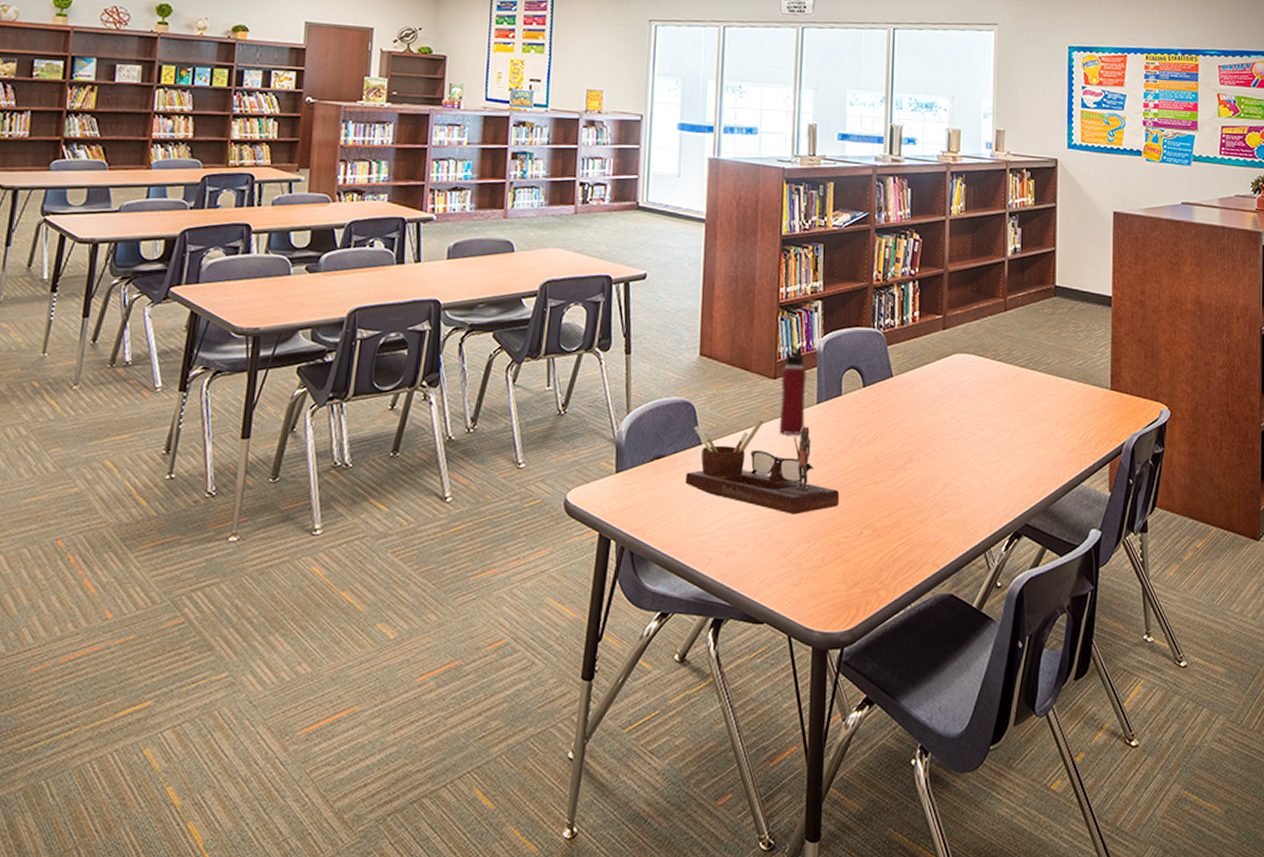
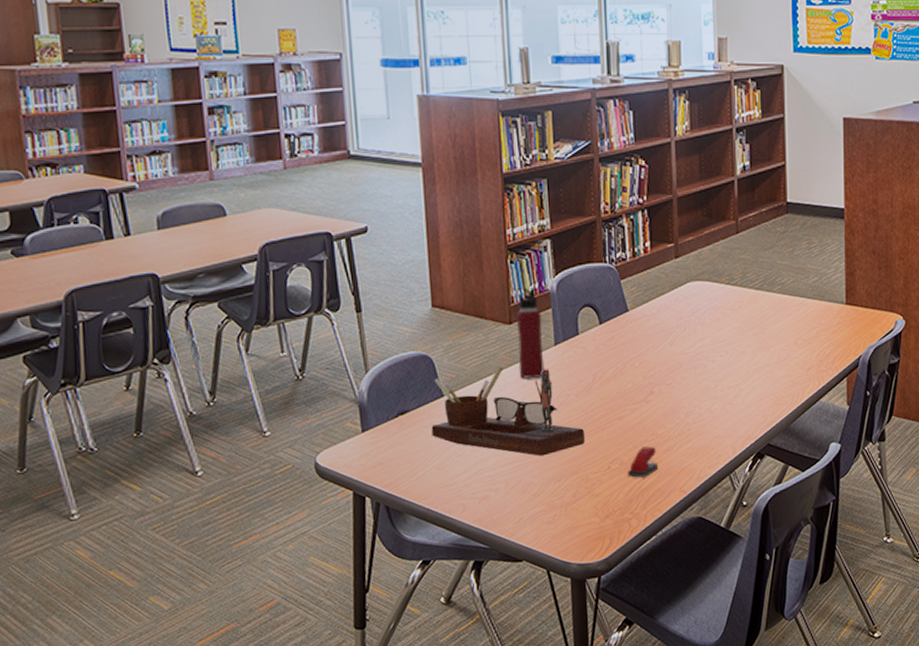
stapler: none [879,515,911,547] -> present [627,446,658,478]

